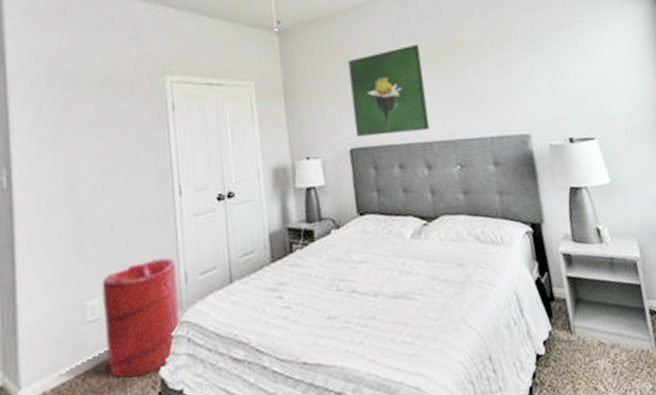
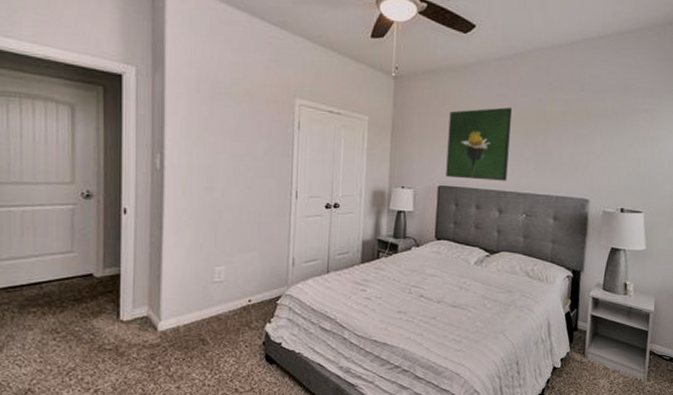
laundry hamper: present [101,257,180,379] -> none [227,244,287,328]

